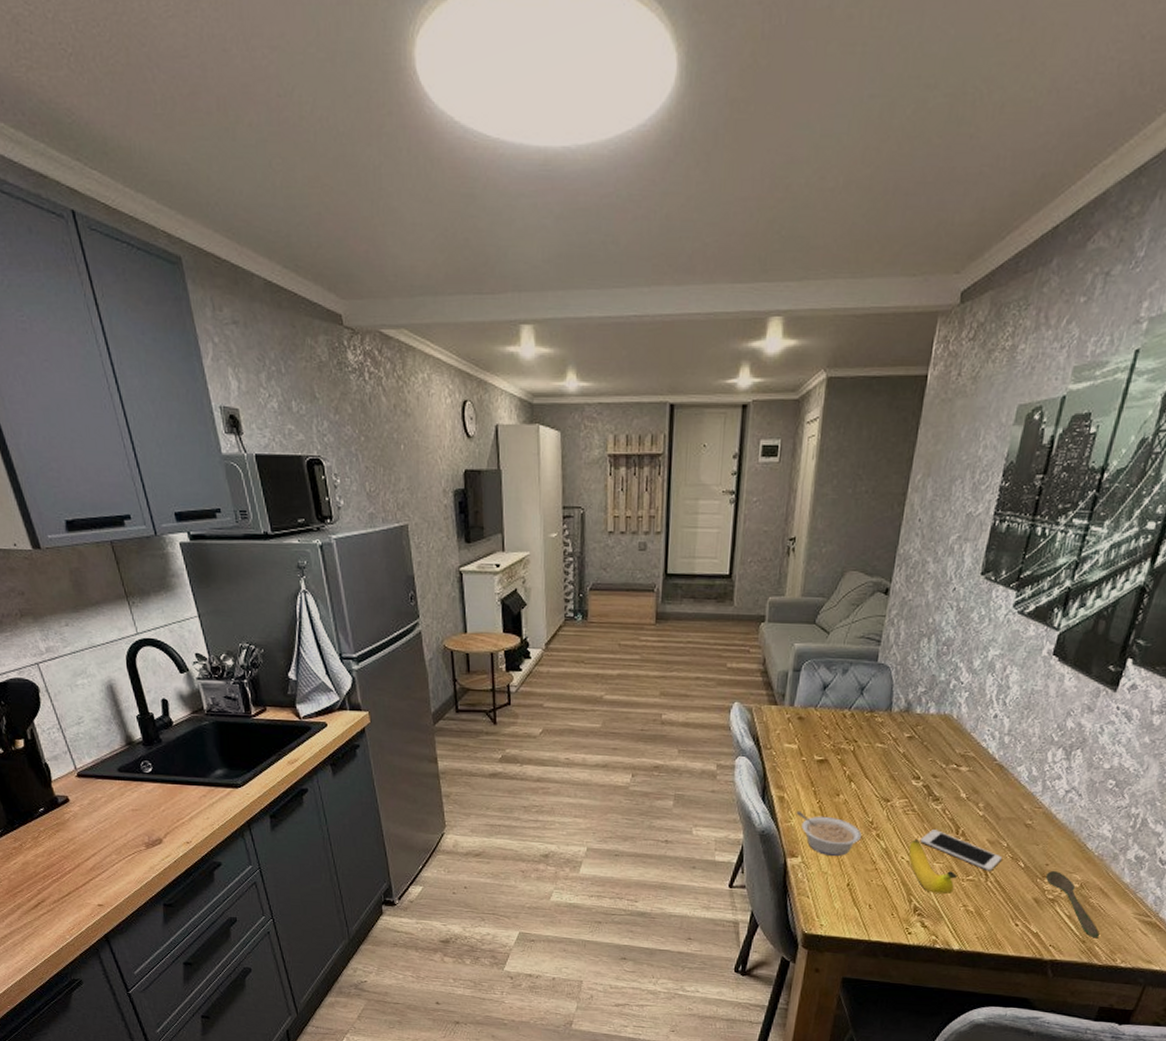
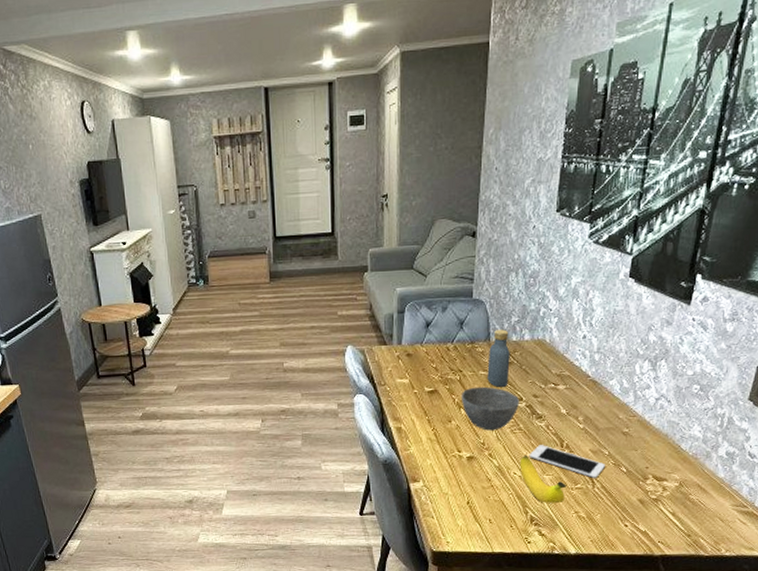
legume: present [796,810,861,856] -> none [414,439,475,477]
bowl: none [852,760,917,810] -> present [461,386,520,431]
vodka: none [883,699,914,763] -> present [487,329,510,387]
spoon: present [1045,870,1100,938] -> none [647,472,702,532]

